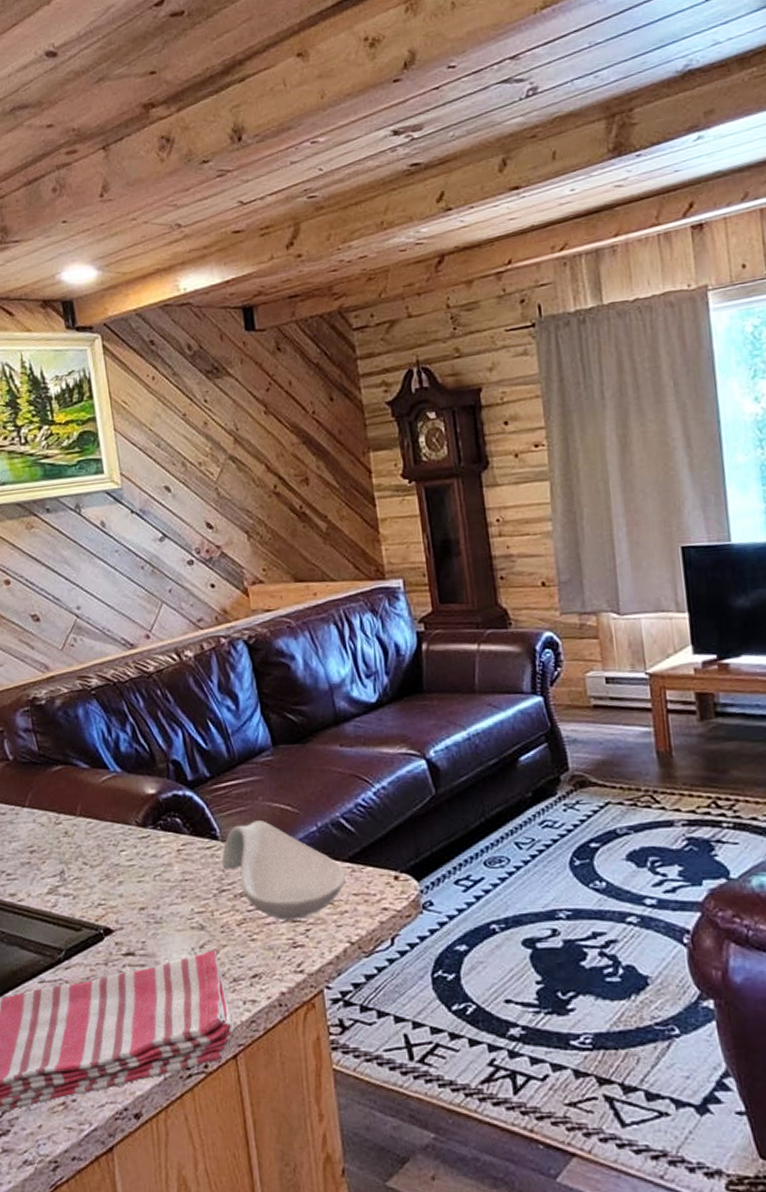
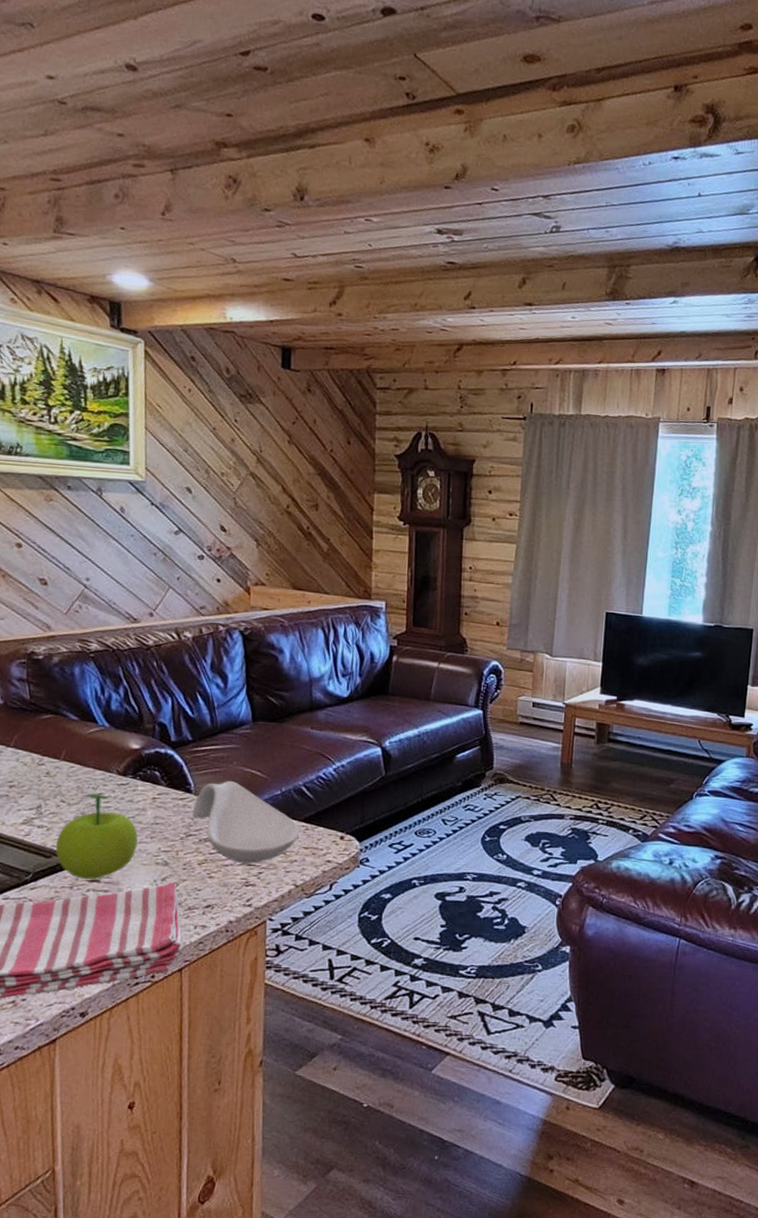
fruit: none [84,850,169,953] -> present [55,793,138,879]

